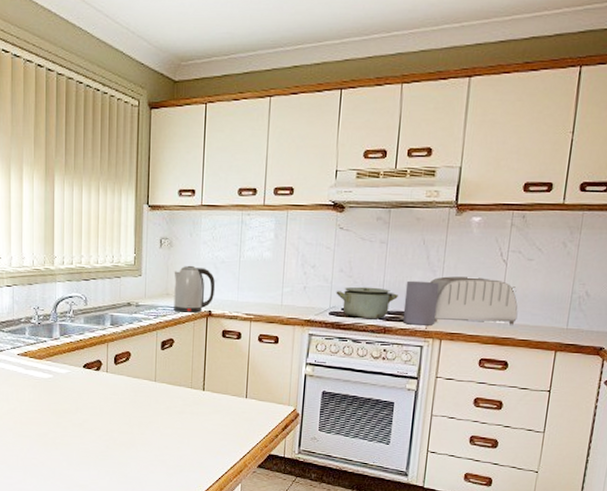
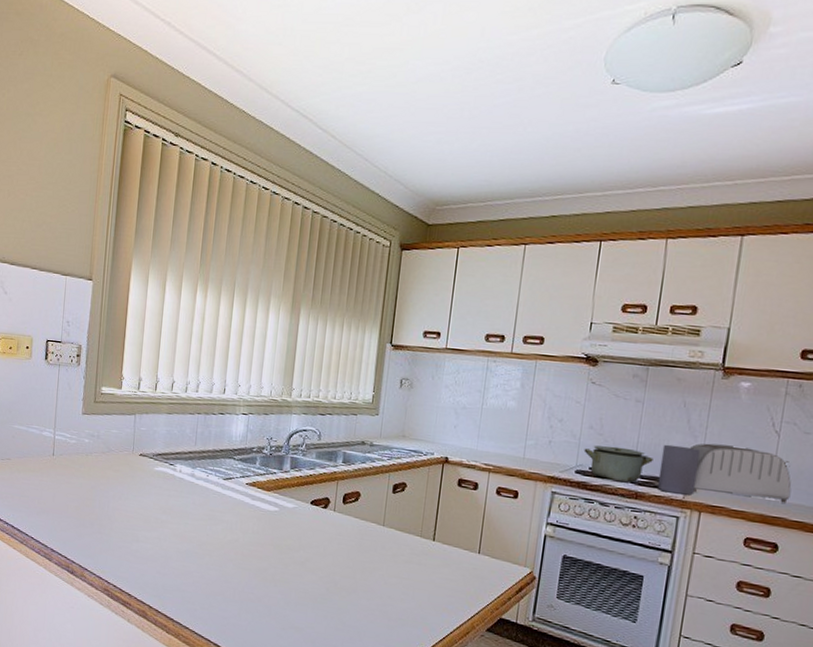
kettle: present [174,265,216,313] -> none [409,408,455,458]

